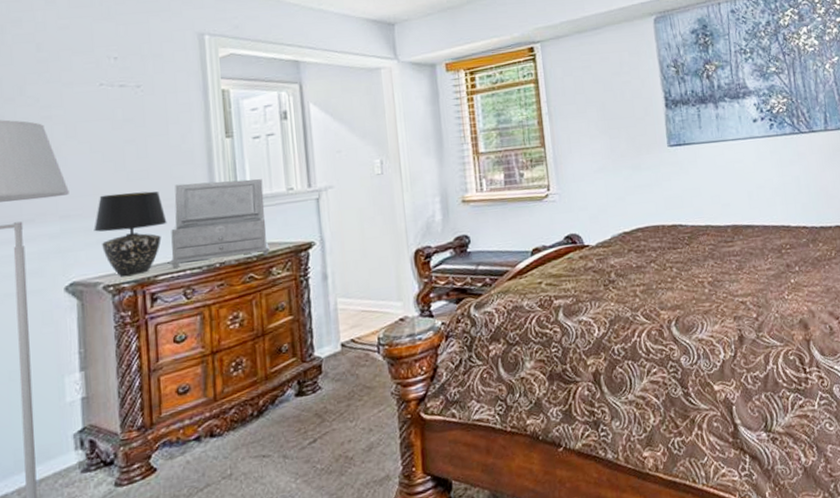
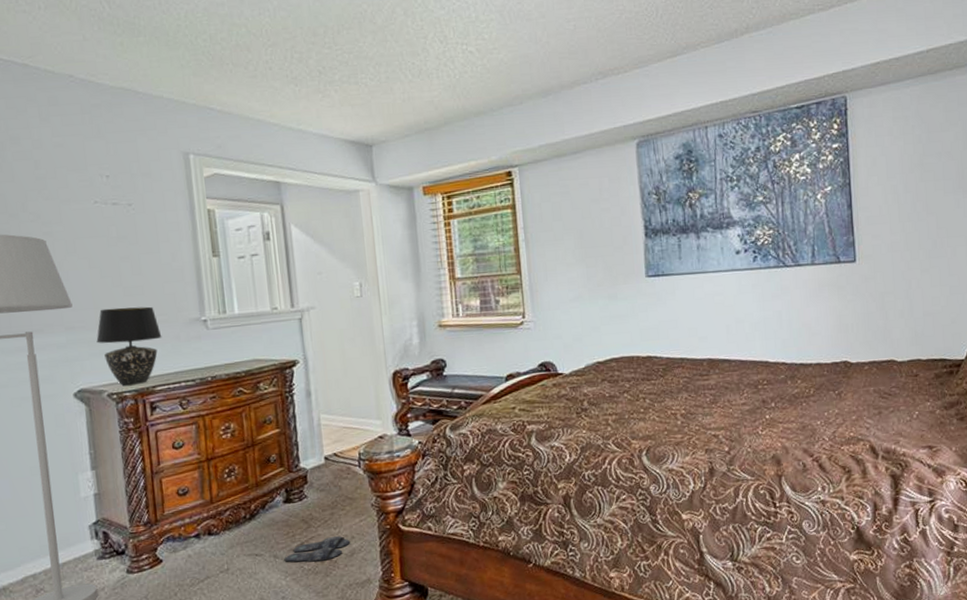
jewelry box: present [169,178,270,268] -> none [165,297,257,380]
slippers: none [294,429,367,463] -> present [284,535,350,563]

